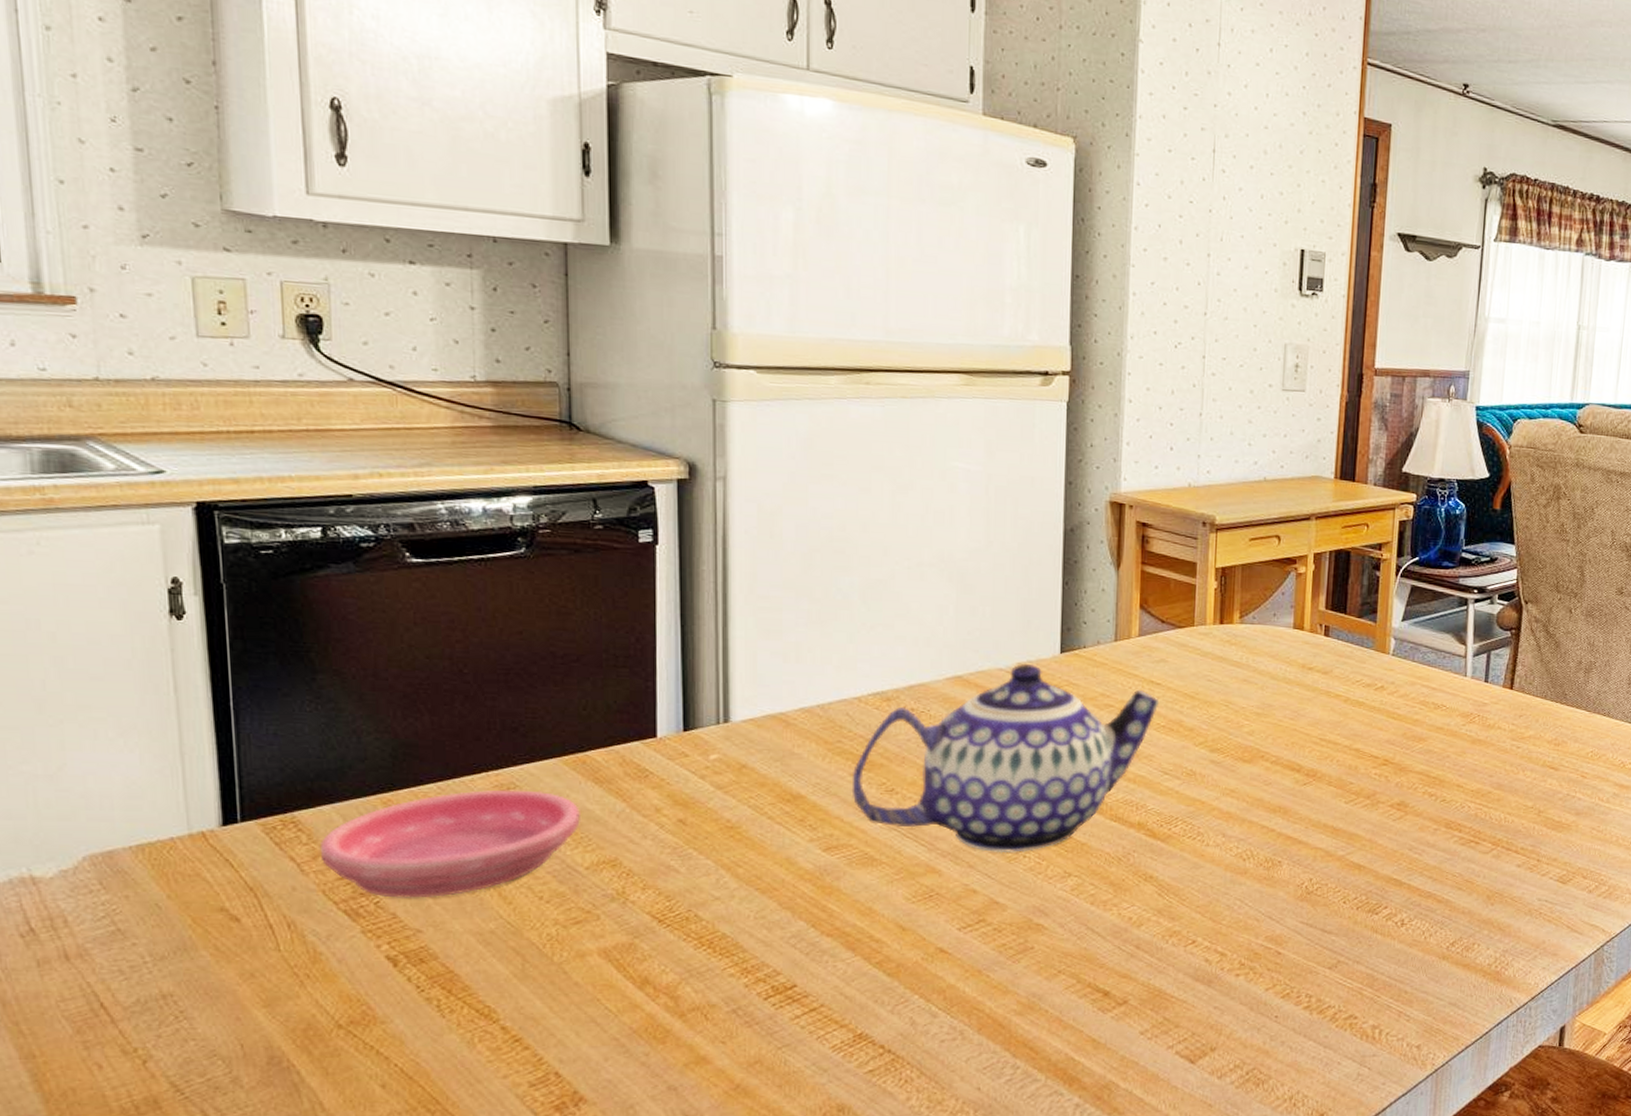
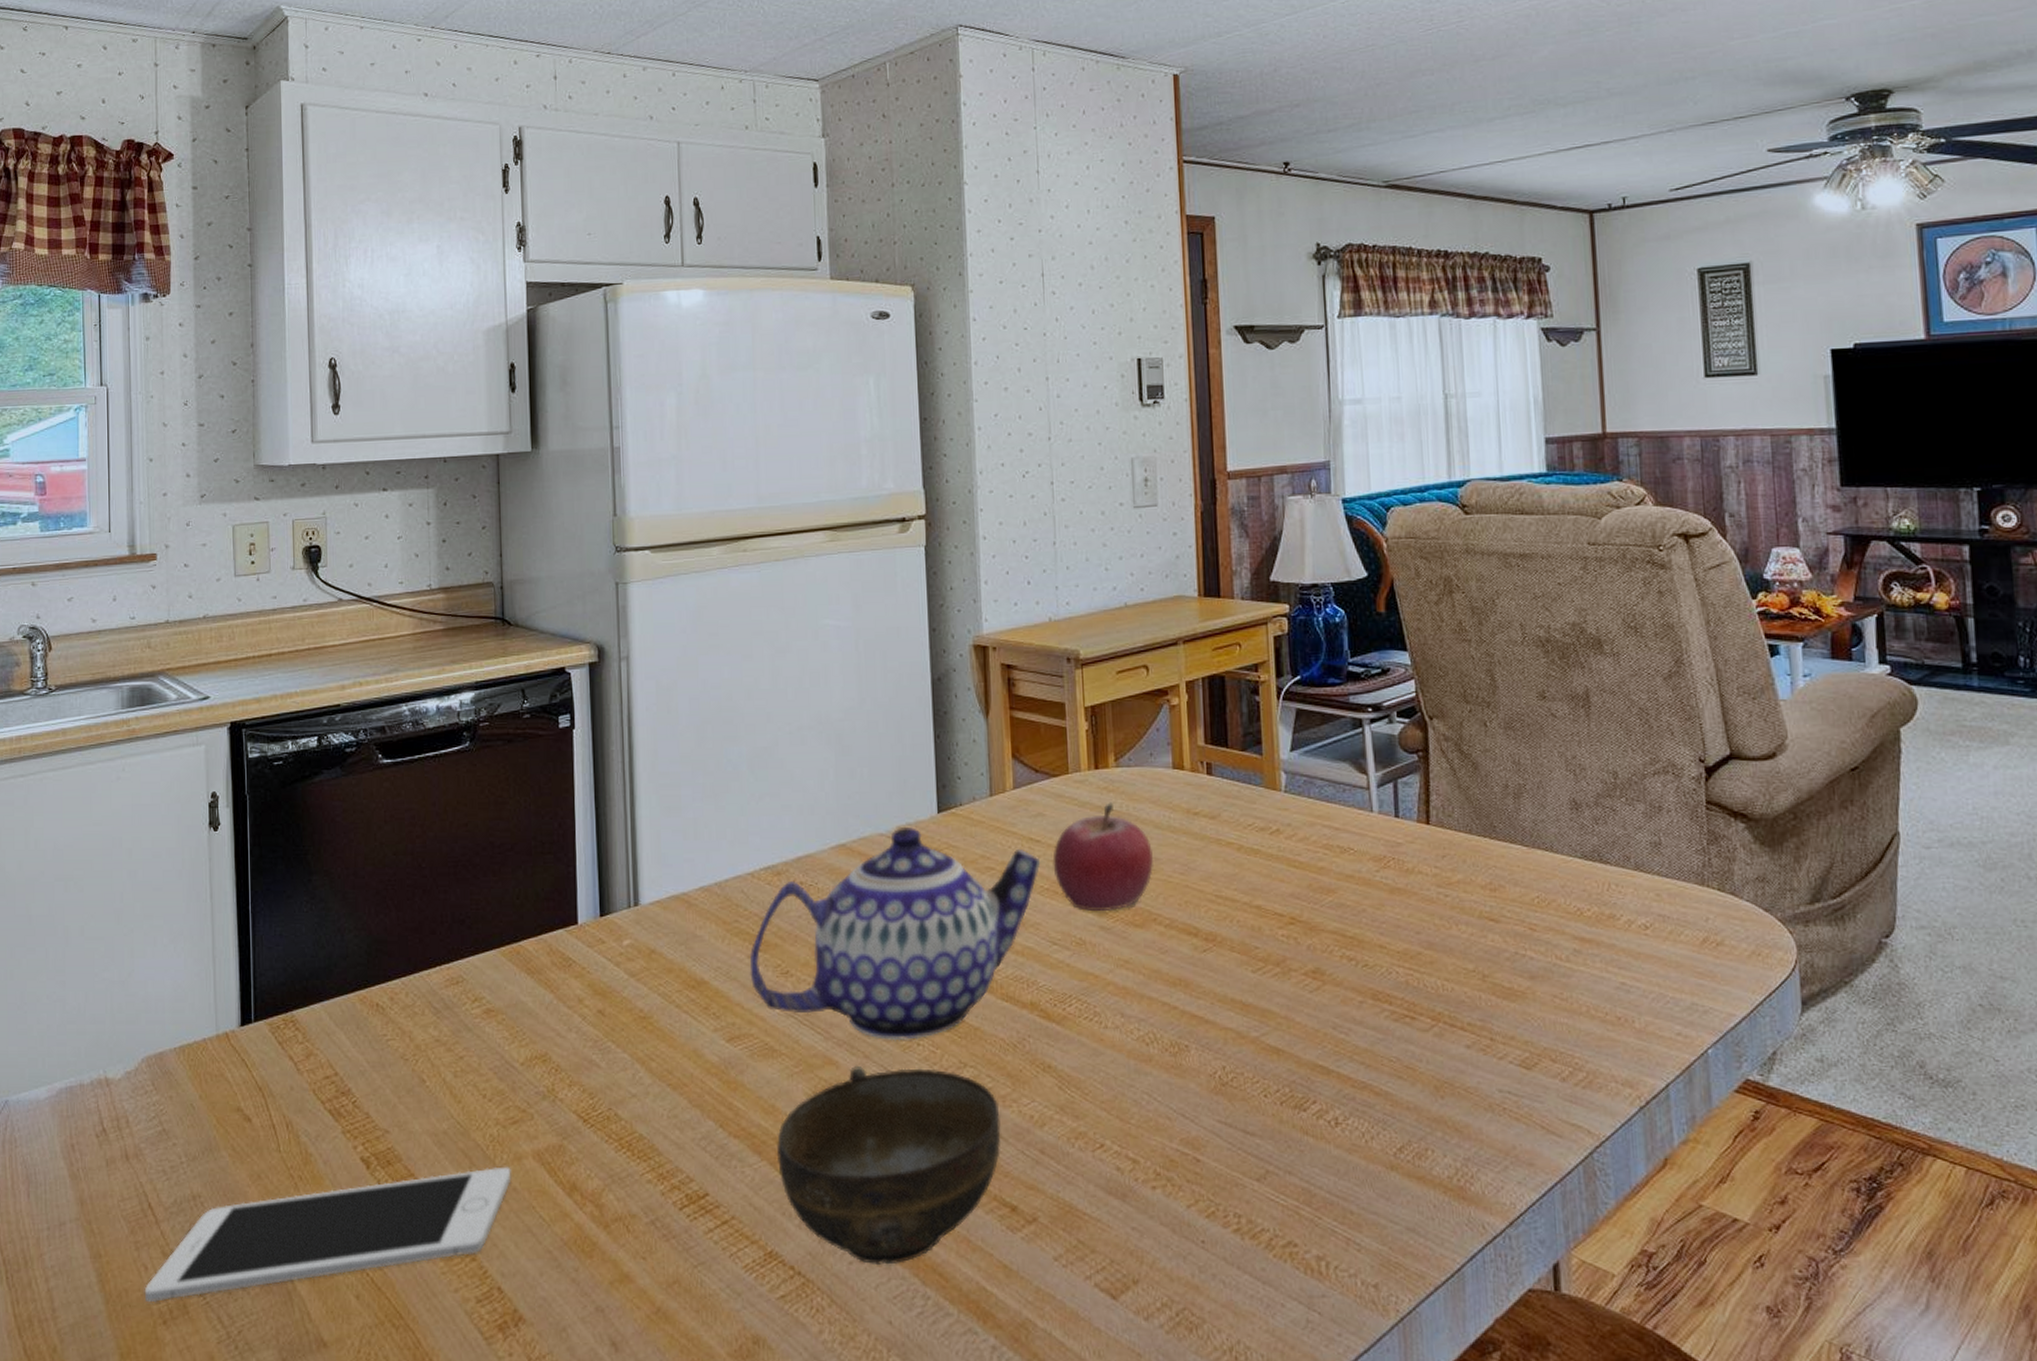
cell phone: none [98,963,573,1100] -> present [144,1166,511,1303]
saucer: present [319,789,580,898] -> none [311,983,516,1097]
cup: none [871,873,1100,1043] -> present [776,1065,1001,1266]
fruit: none [1171,654,1267,747] -> present [1052,802,1153,911]

